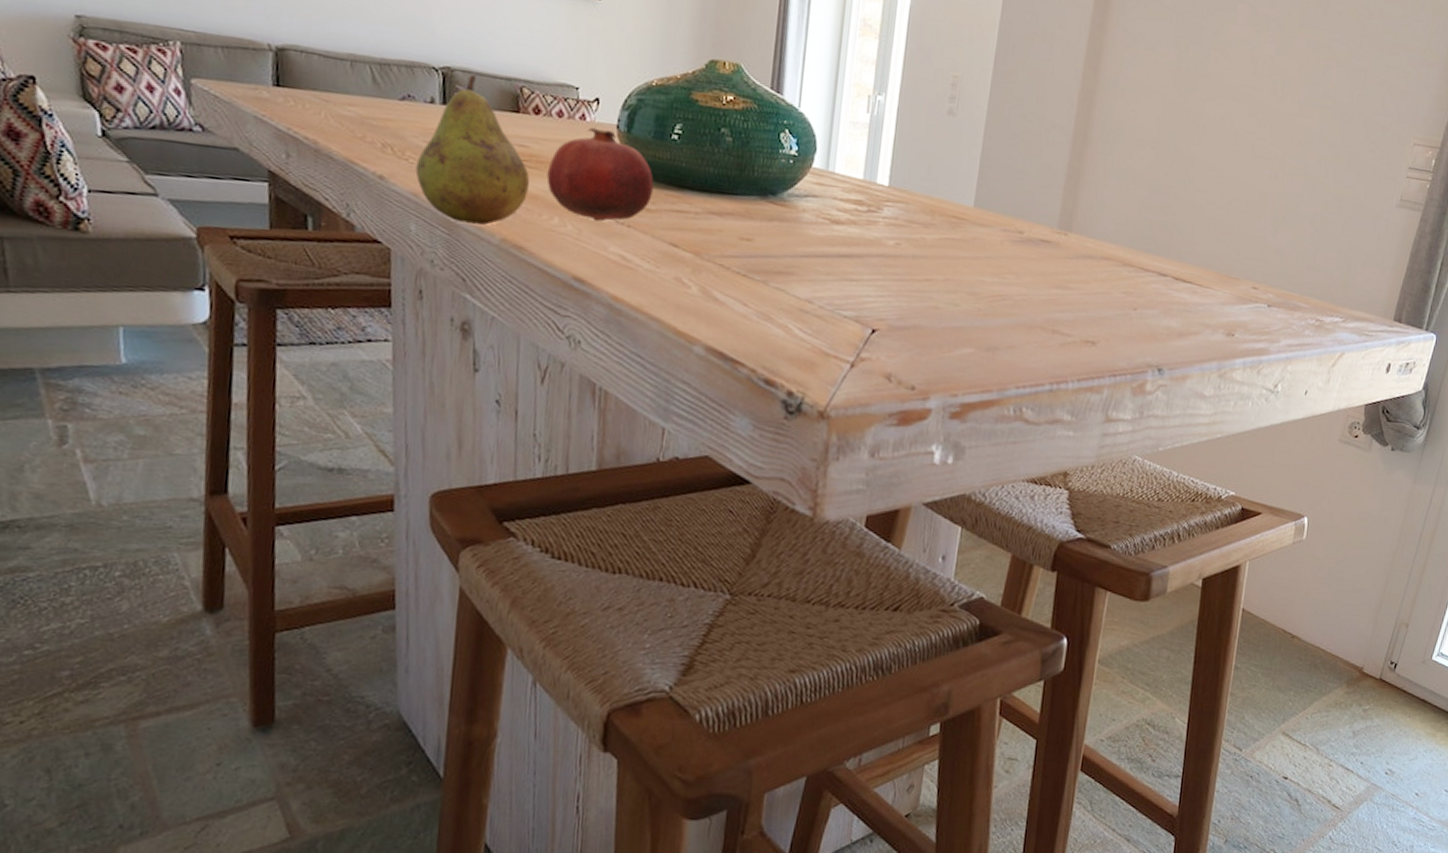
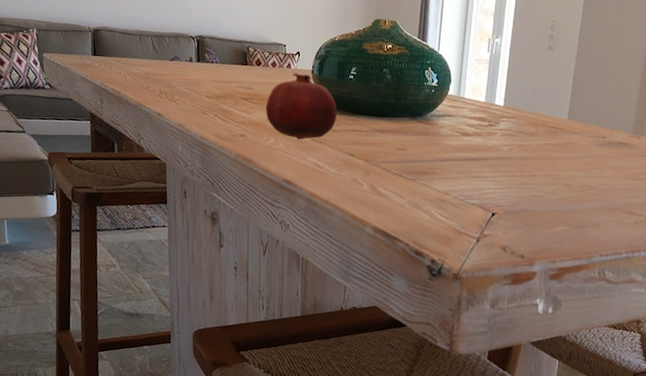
fruit: present [415,75,530,225] -> none [181,40,255,145]

